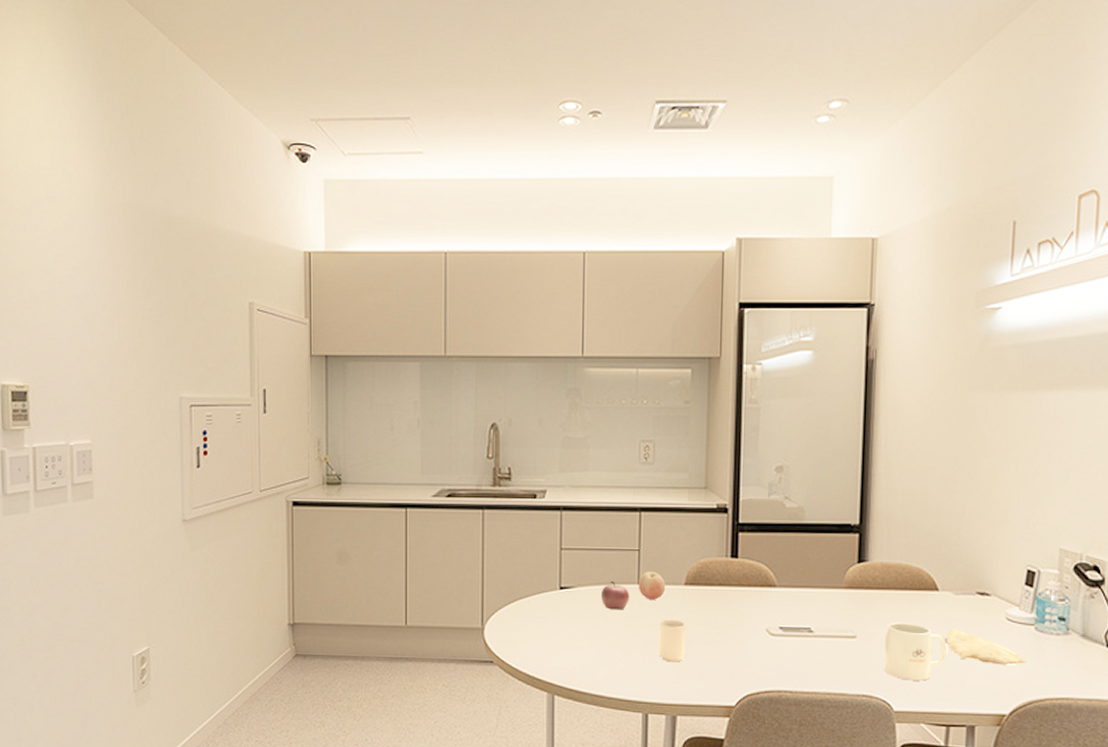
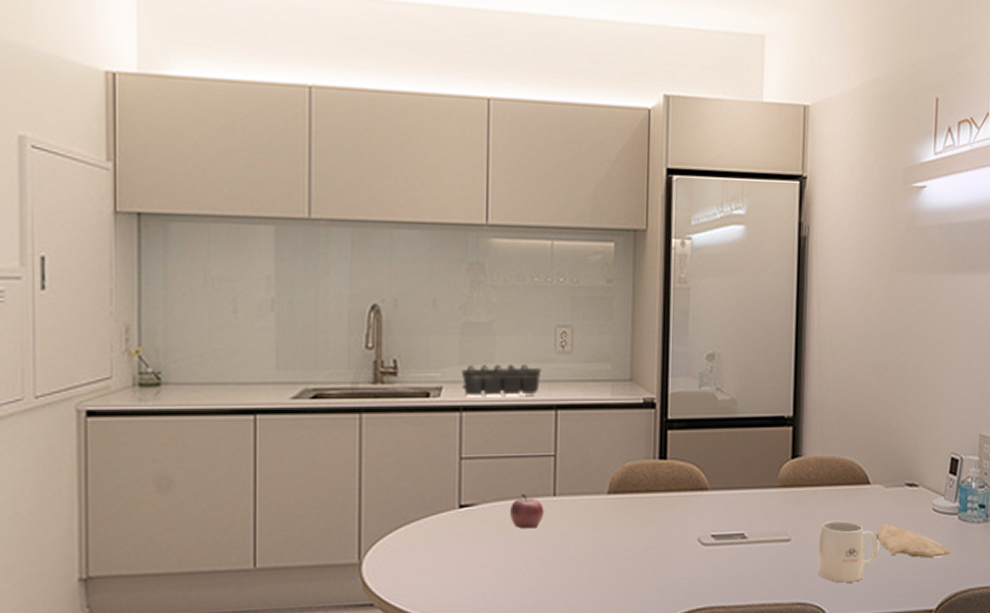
dish rack: none [561,472,628,499] -> present [461,364,542,396]
fruit: present [638,572,666,599] -> none [554,480,586,513]
cup: present [659,619,686,662] -> none [578,535,610,586]

